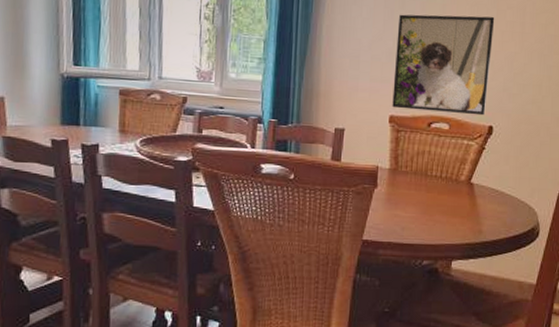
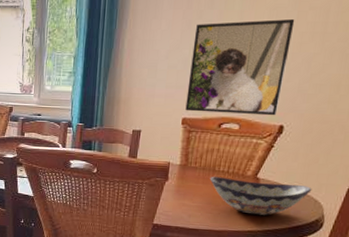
decorative bowl: none [422,182,525,225] -> present [210,177,312,215]

